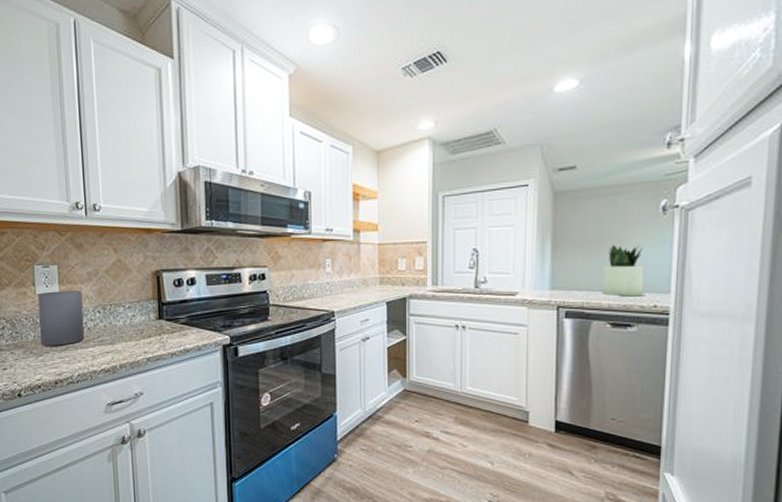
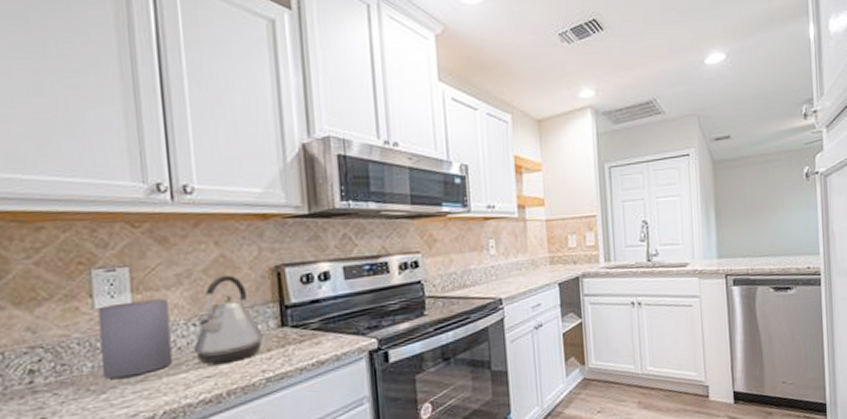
kettle: none [98,275,145,344] -> present [193,275,263,365]
planter: present [600,245,648,297] -> none [762,211,801,261]

